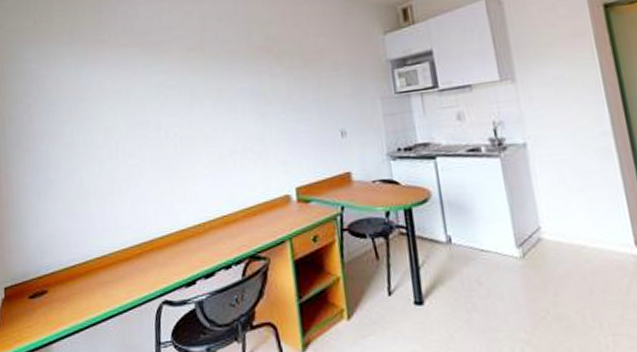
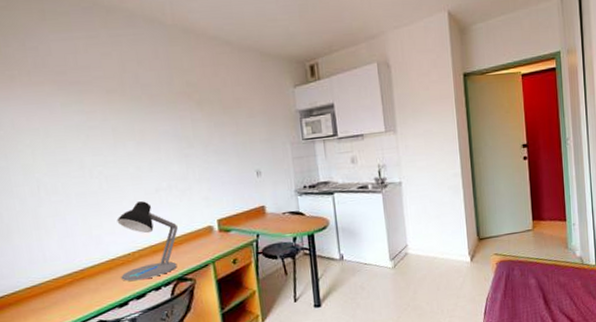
desk lamp: none [189,165,252,257] -> present [117,201,178,281]

